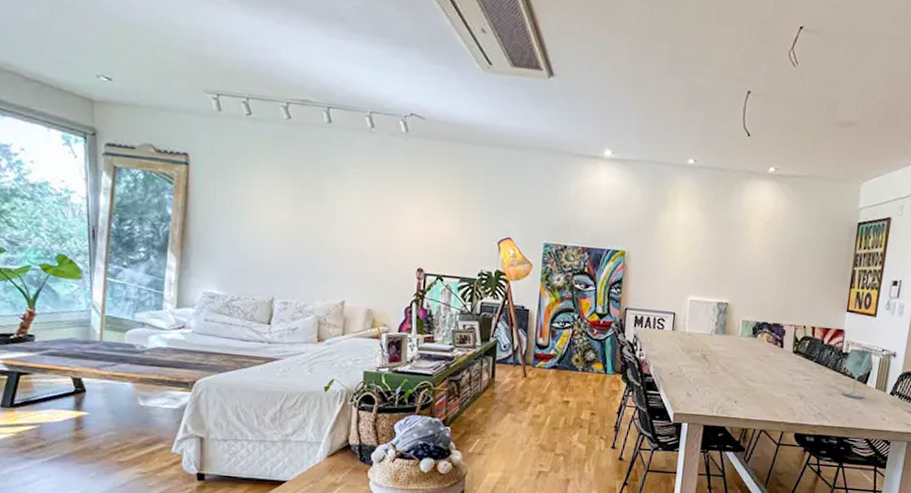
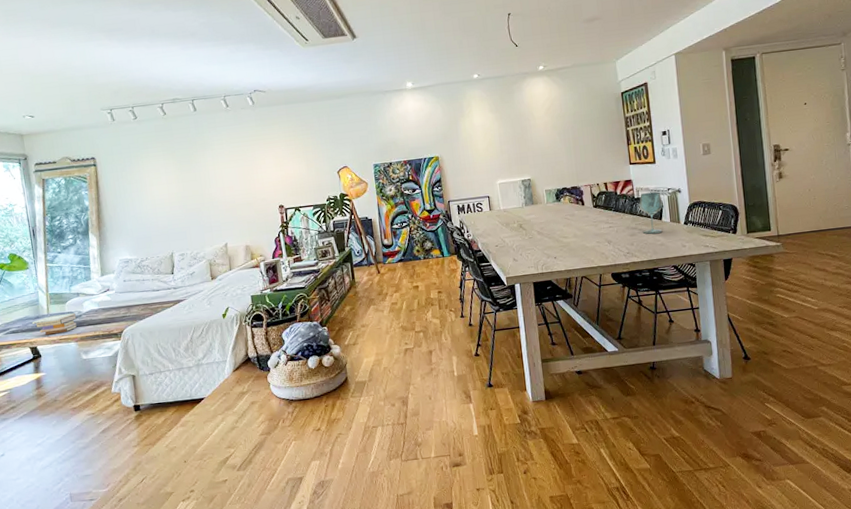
books: none [78,344,138,369] -> present [32,313,77,335]

